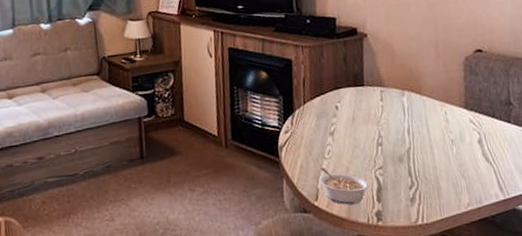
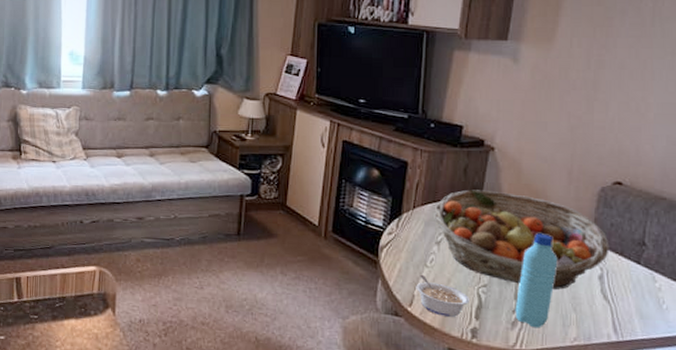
fruit basket: none [323,75,483,161] -> present [434,189,610,290]
water bottle: none [409,108,442,201] -> present [515,233,558,328]

